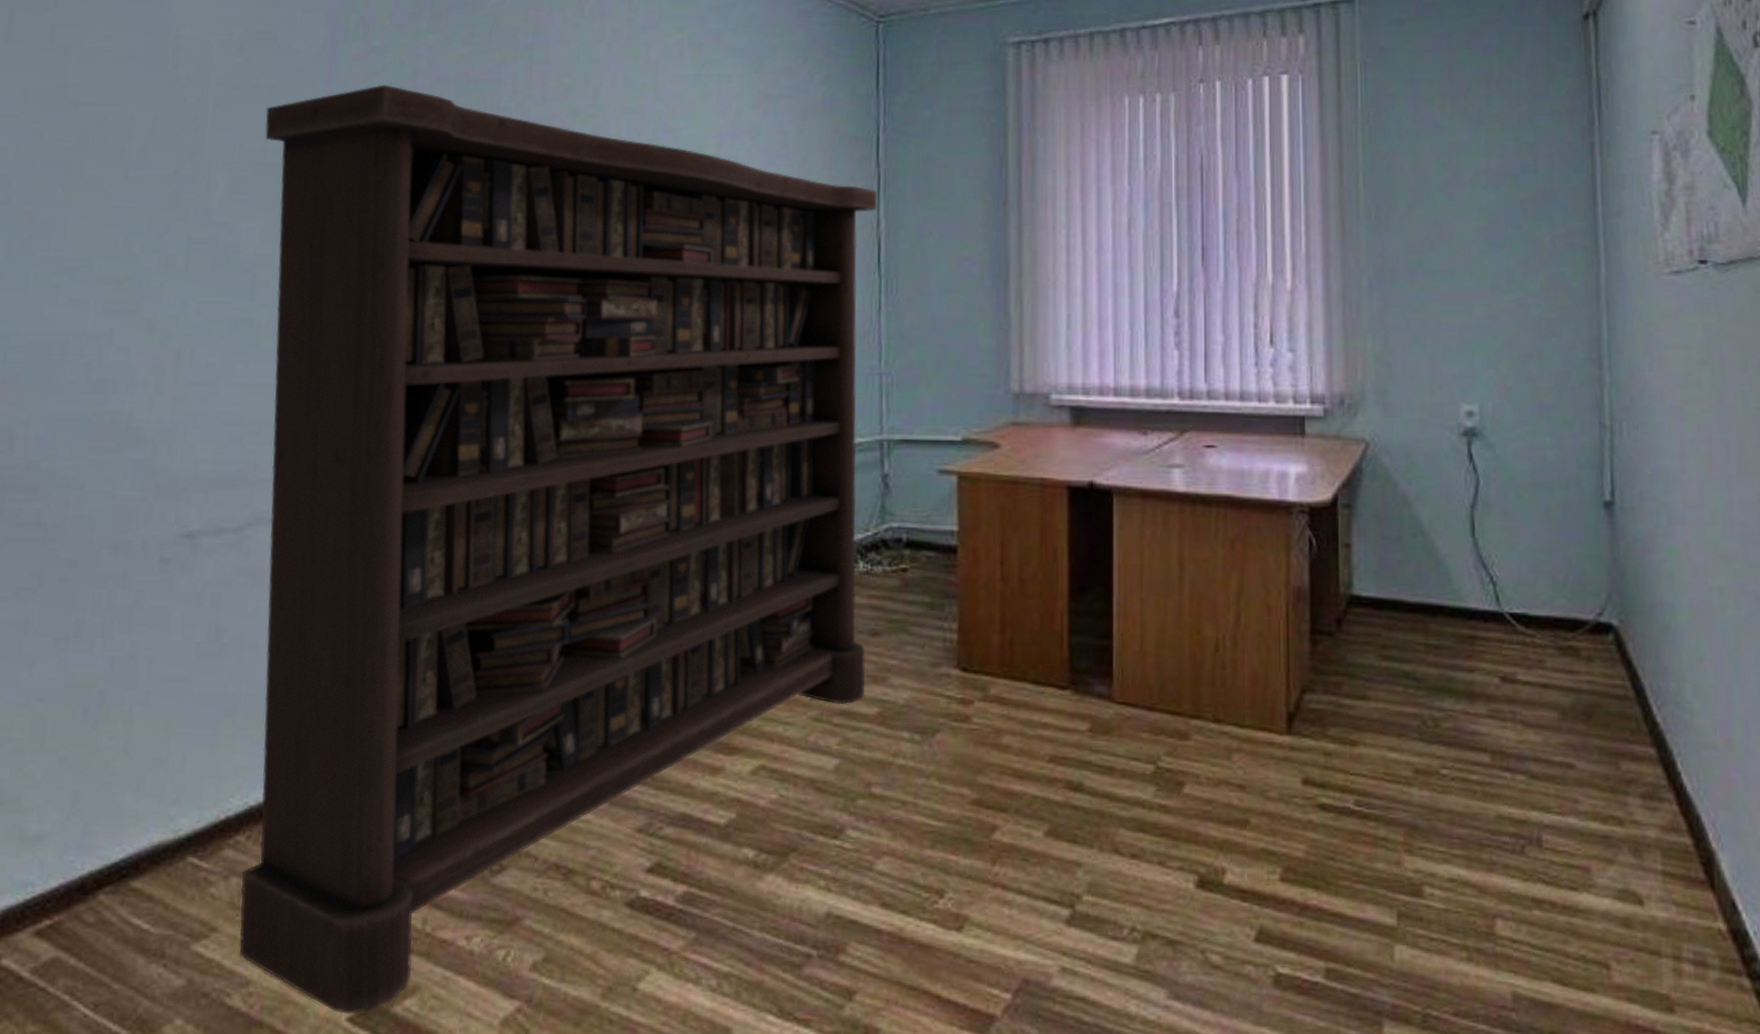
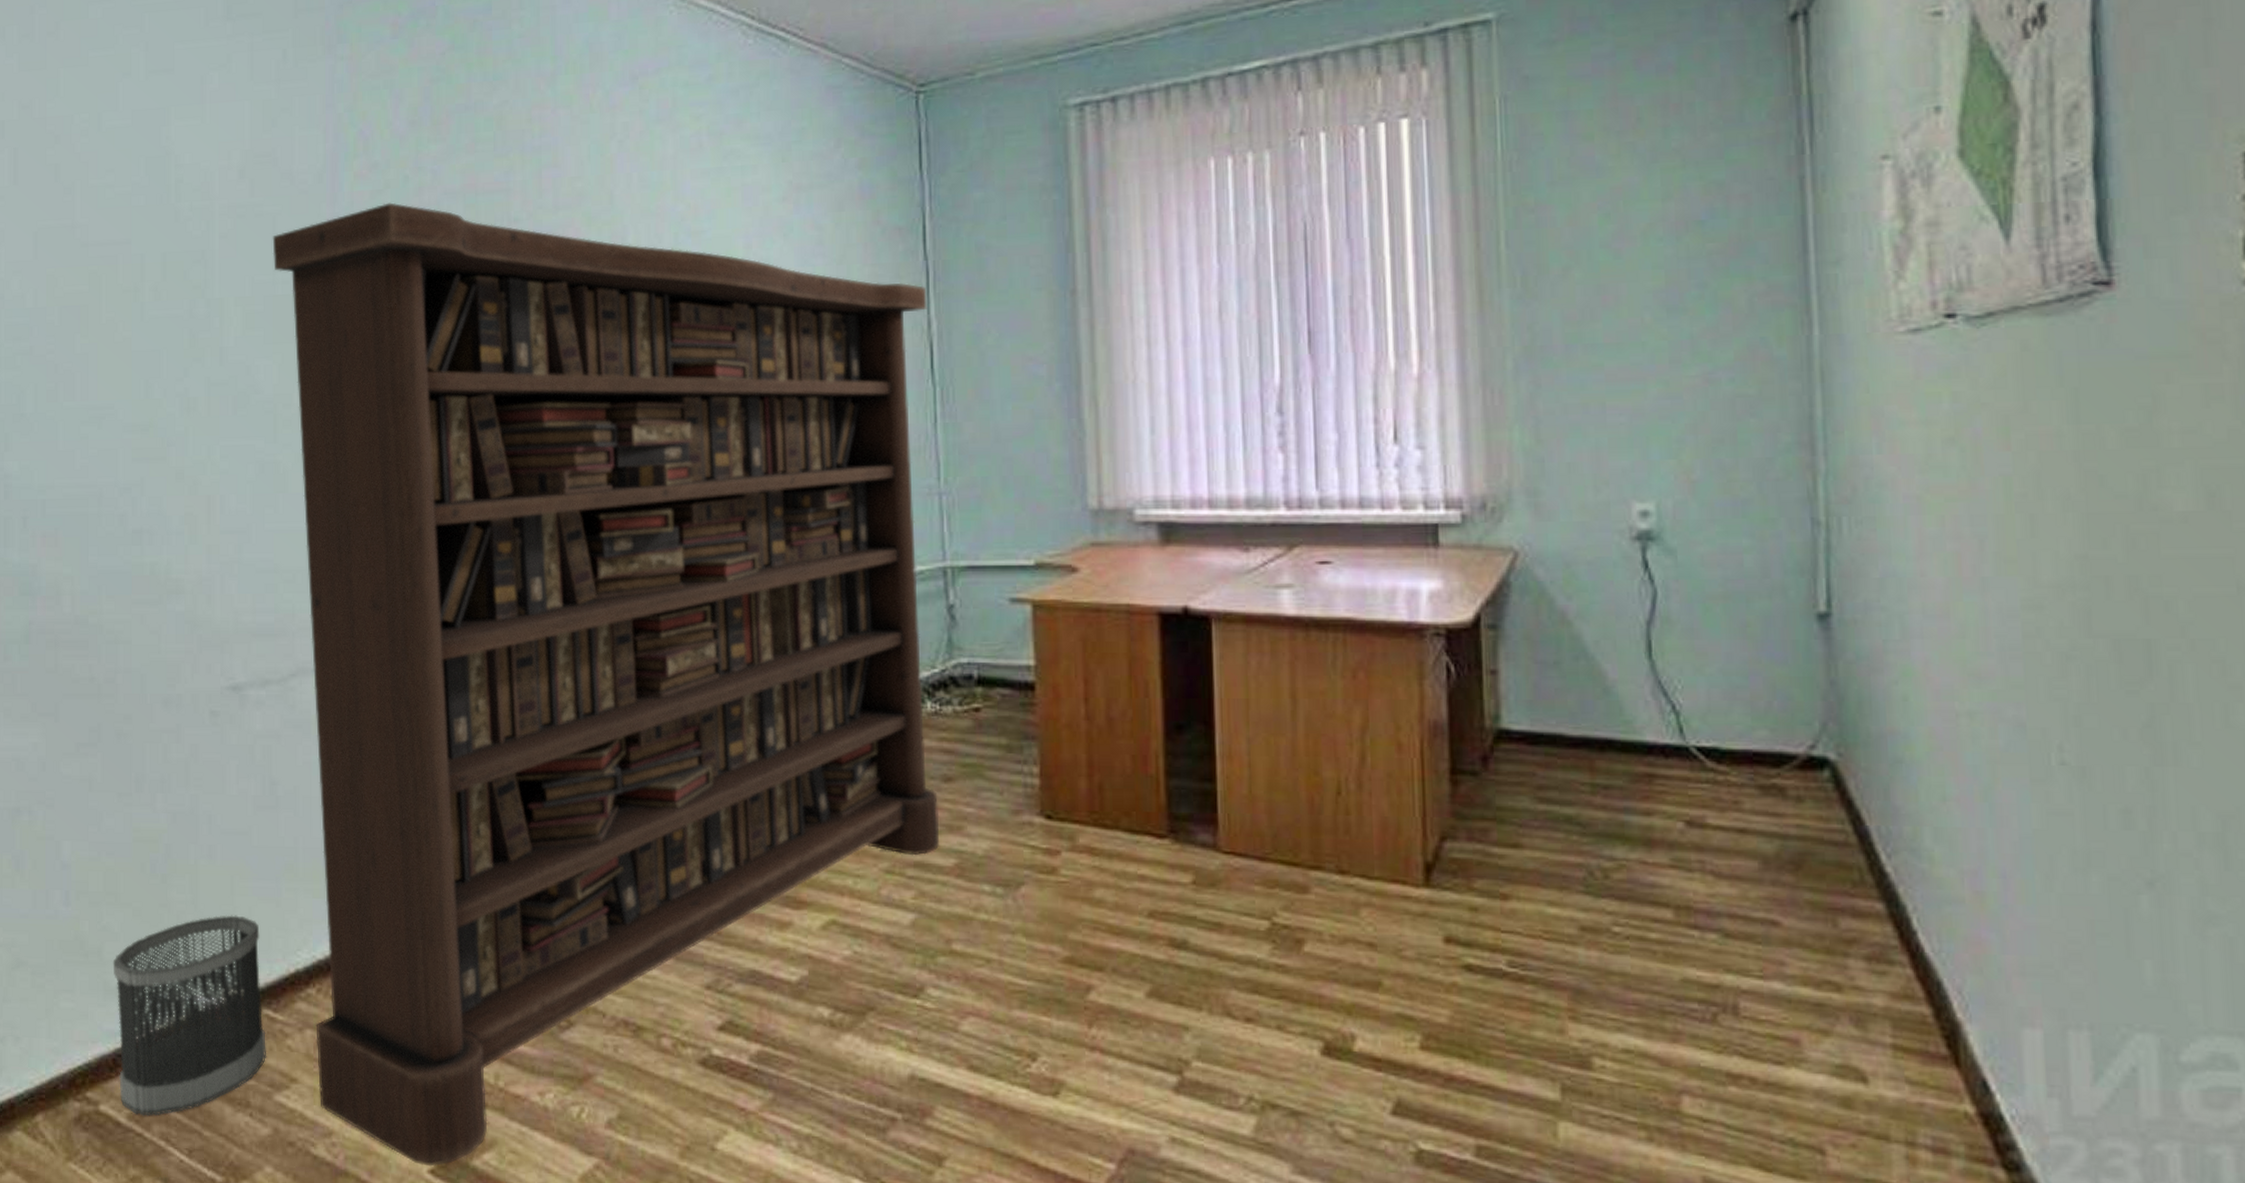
wastebasket: none [25,761,192,970] -> present [112,915,267,1116]

